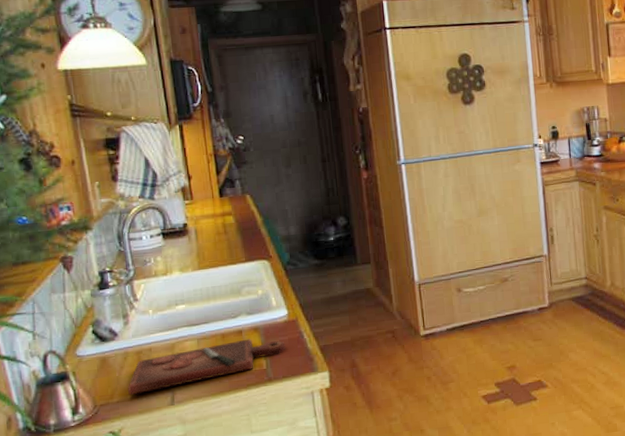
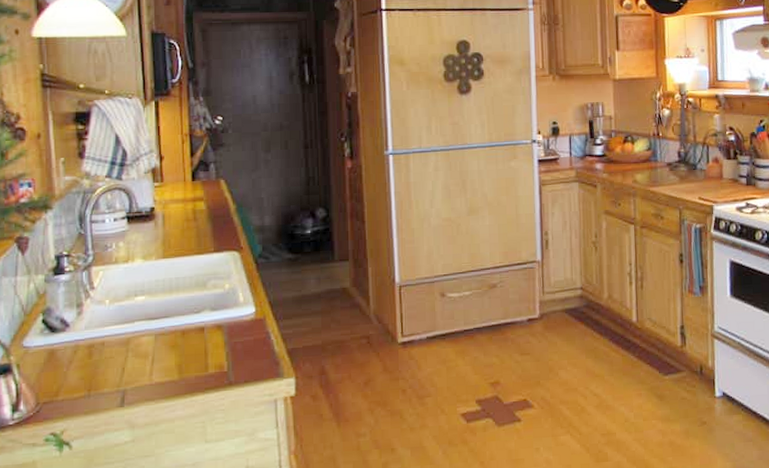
cutting board: present [128,338,286,396] -> none [75,337,250,394]

